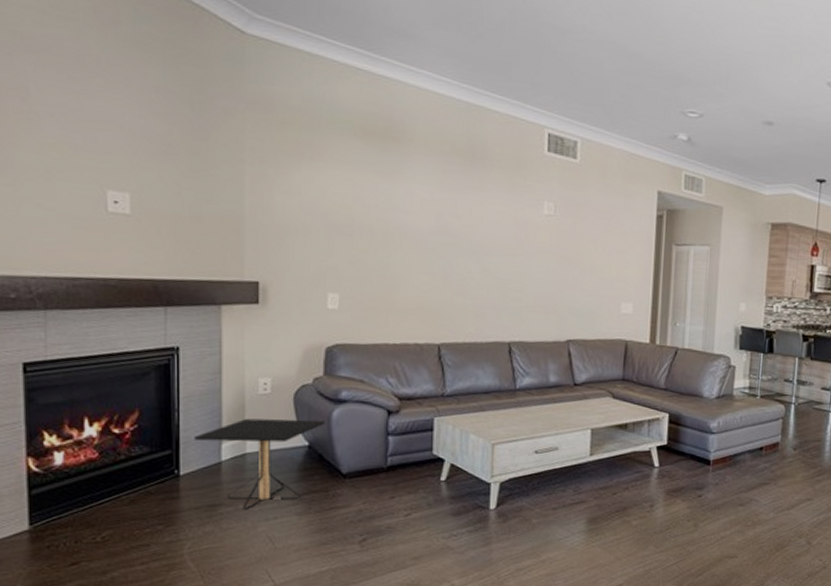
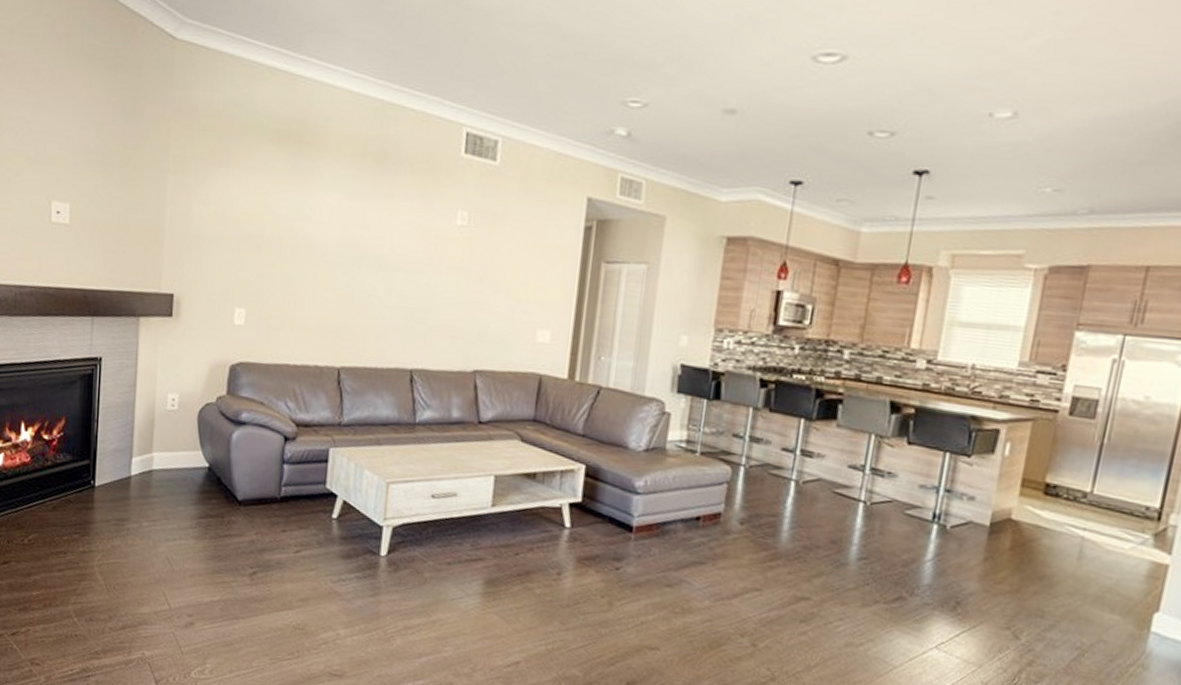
side table: present [194,418,325,510] -> none [109,433,225,528]

